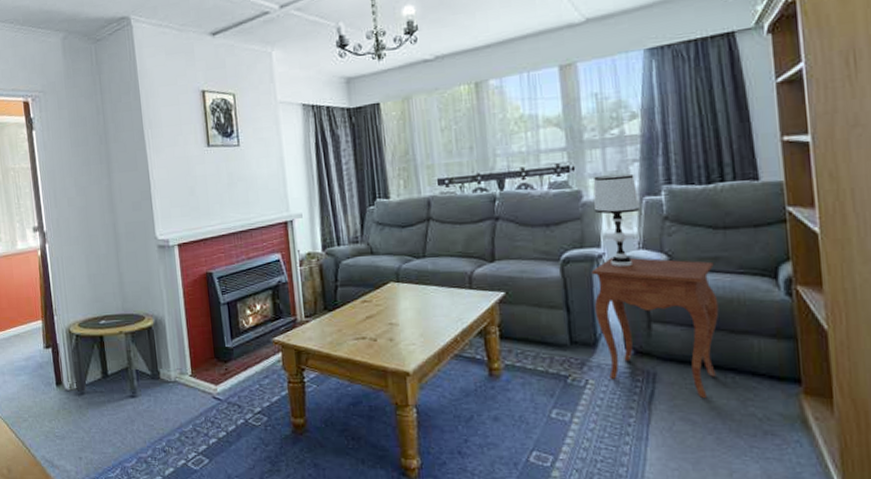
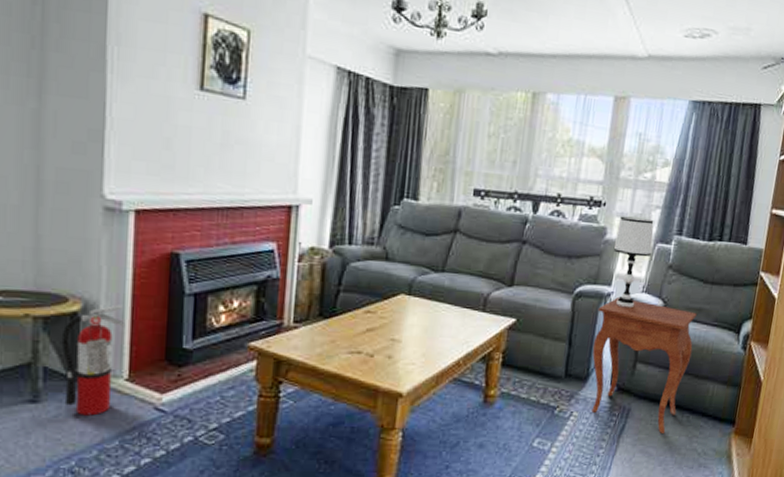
fire extinguisher: none [144,317,184,406] -> present [61,304,126,416]

